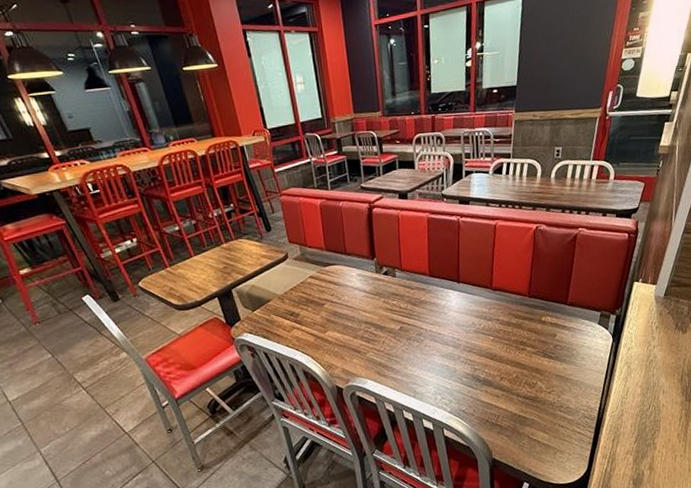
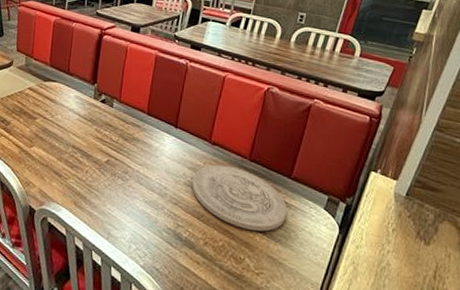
plate: none [480,306,568,358] -> present [191,164,287,232]

